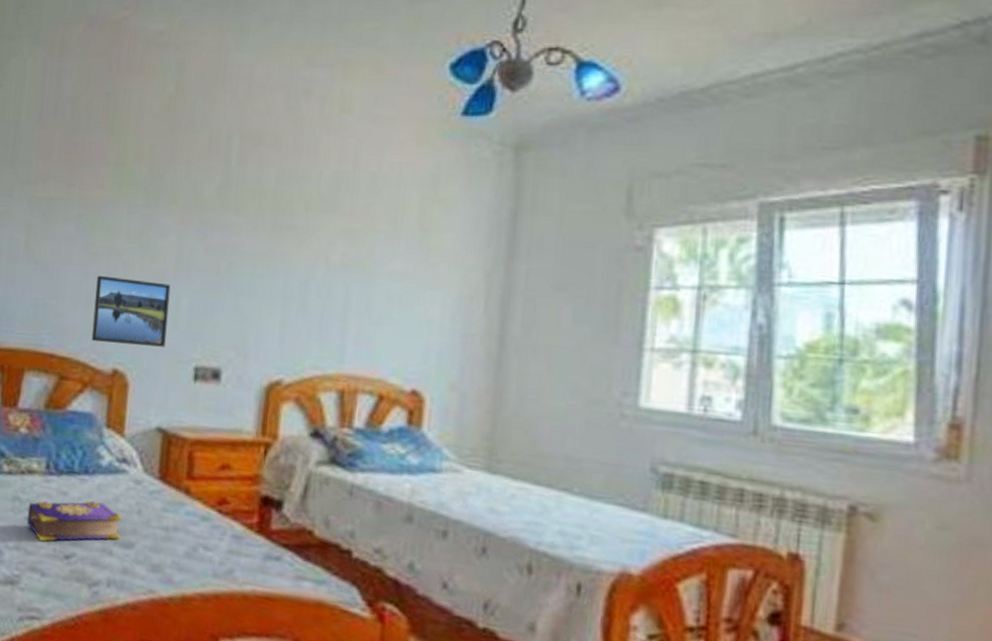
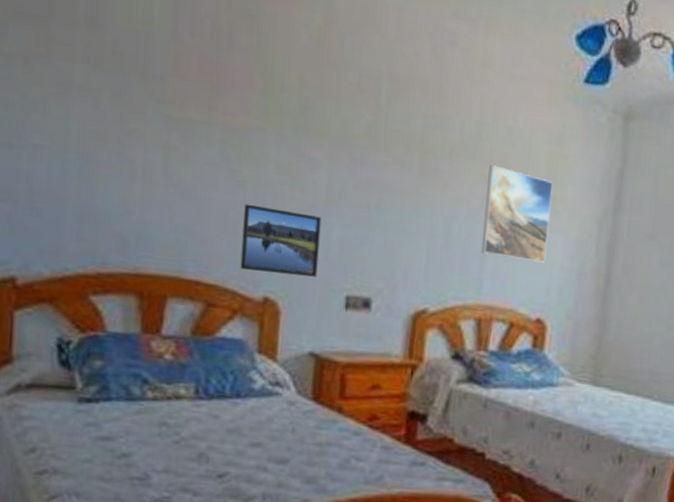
book: present [26,500,122,542] -> none [175,422,276,464]
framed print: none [342,217,427,324] -> present [481,165,553,263]

